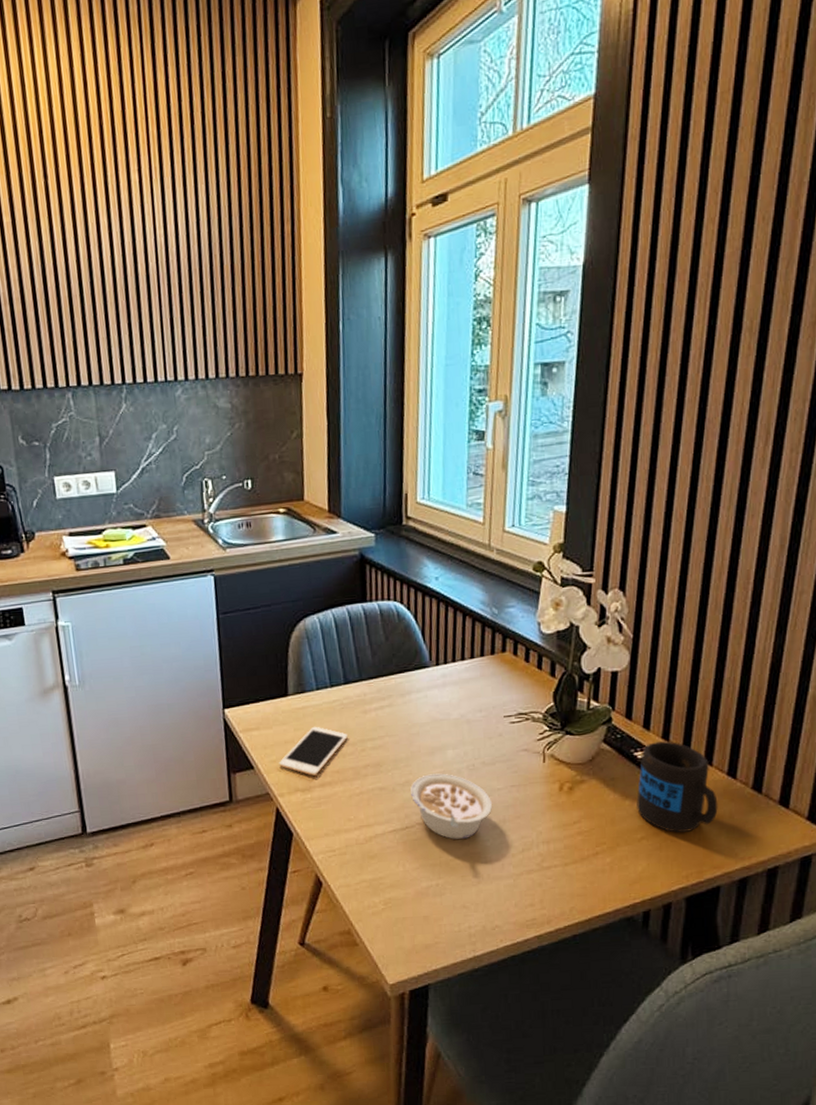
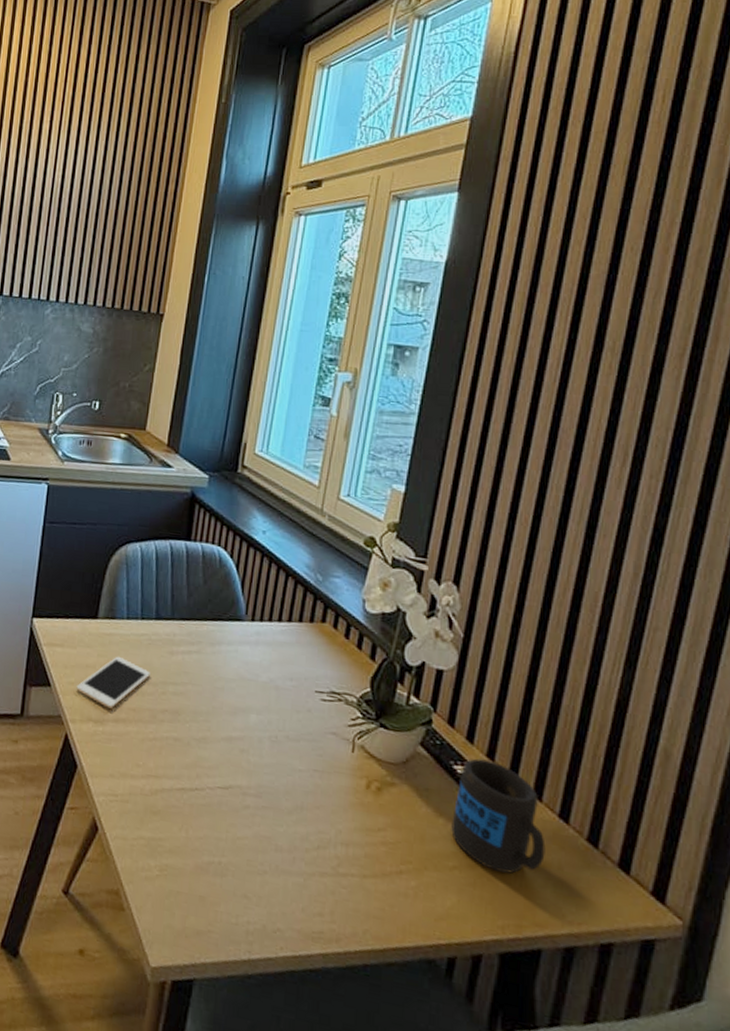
legume: present [410,773,492,839] -> none [206,735,291,818]

